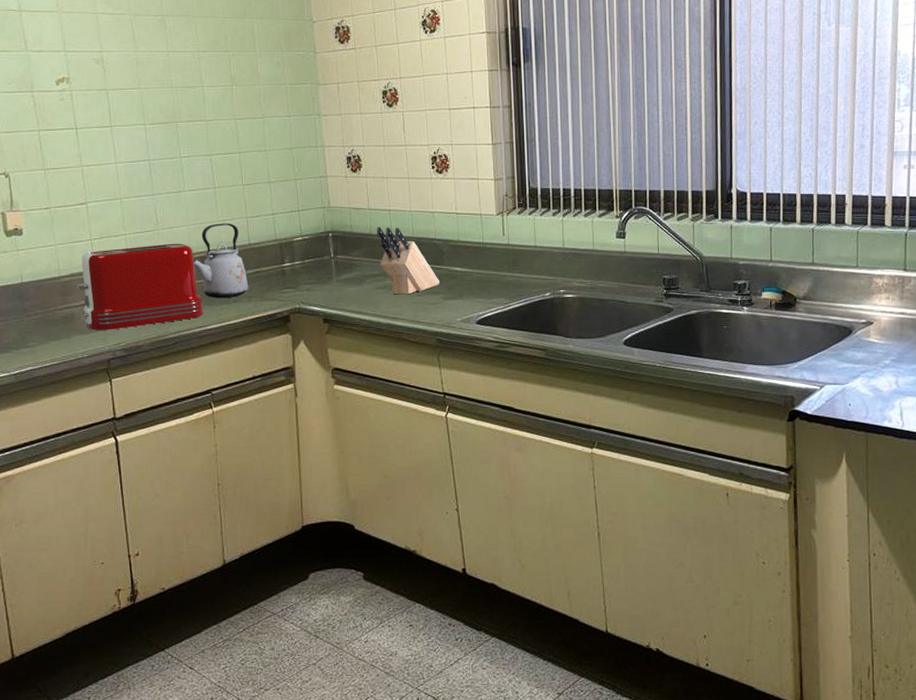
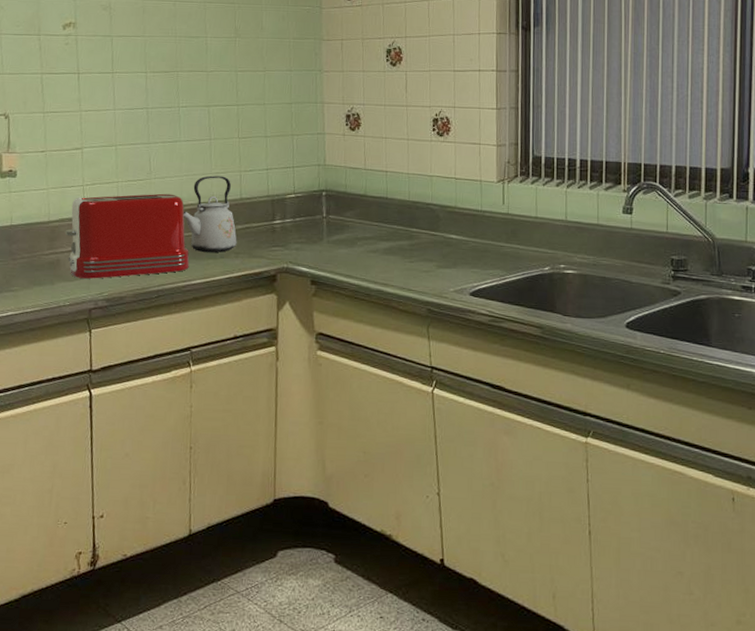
knife block: present [376,227,439,295] -> none [371,188,434,260]

